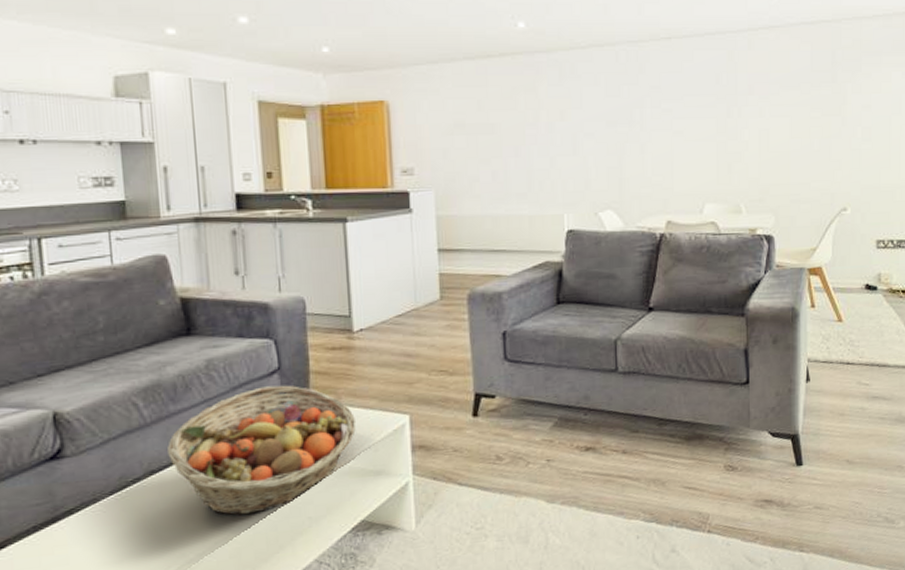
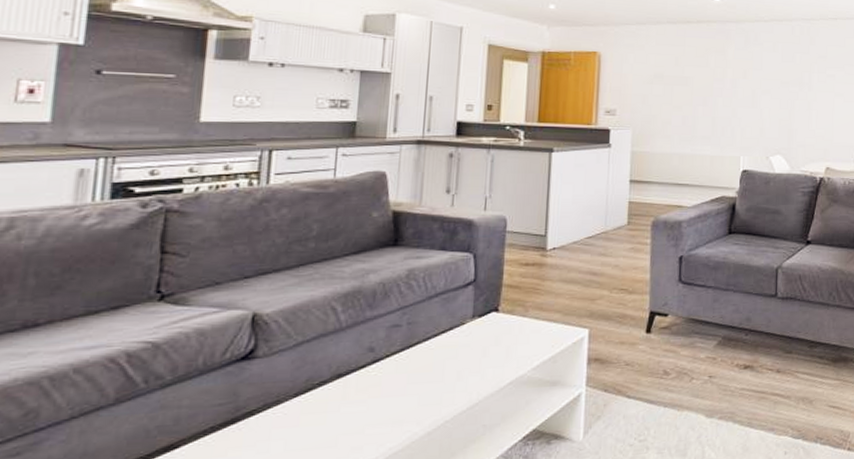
fruit basket: present [168,385,356,516] -> none [357,296,539,422]

